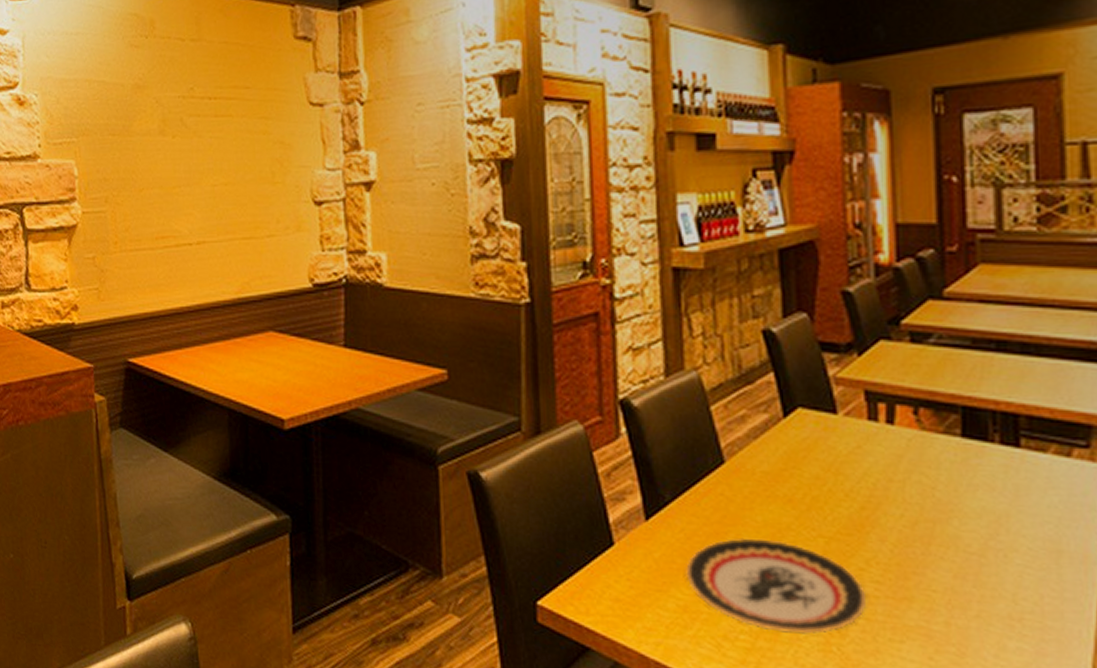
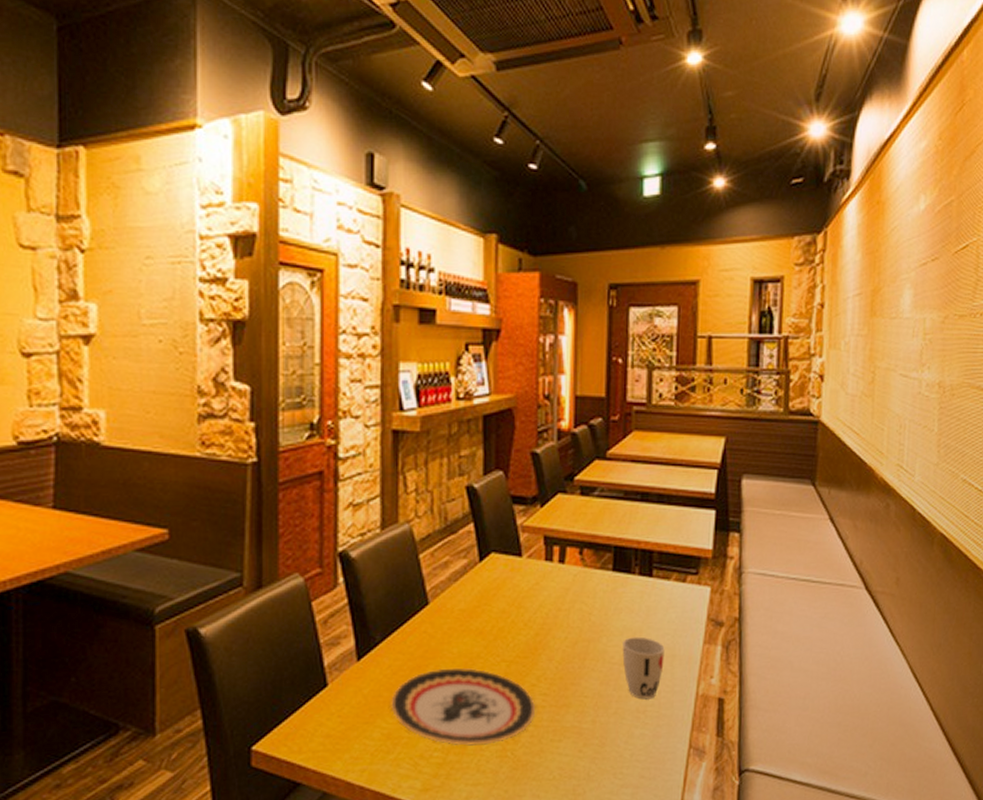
cup: none [982,521,1046,605] -> present [622,636,665,700]

